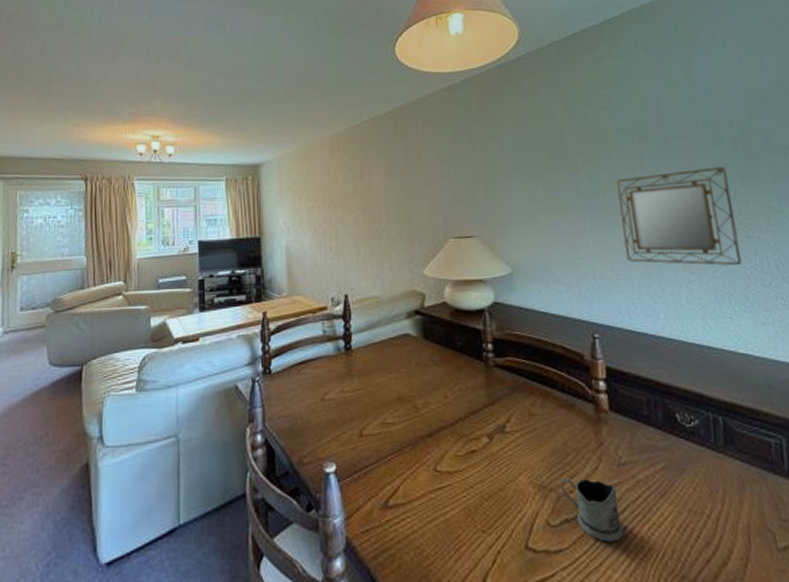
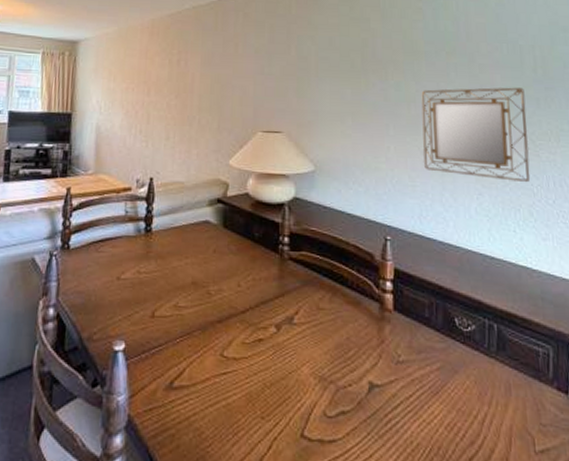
tea glass holder: present [560,478,624,542] -> none [340,371,395,436]

